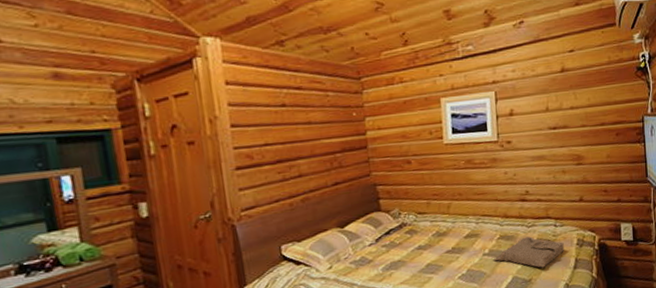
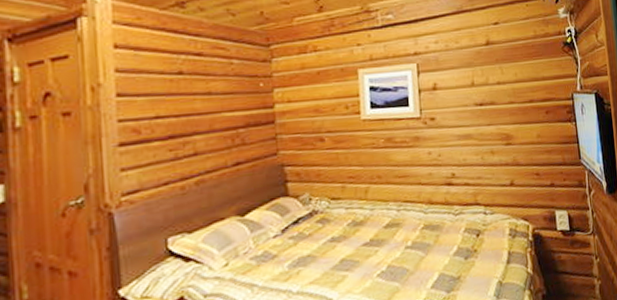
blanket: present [493,236,564,268] -> none [416,226,496,263]

